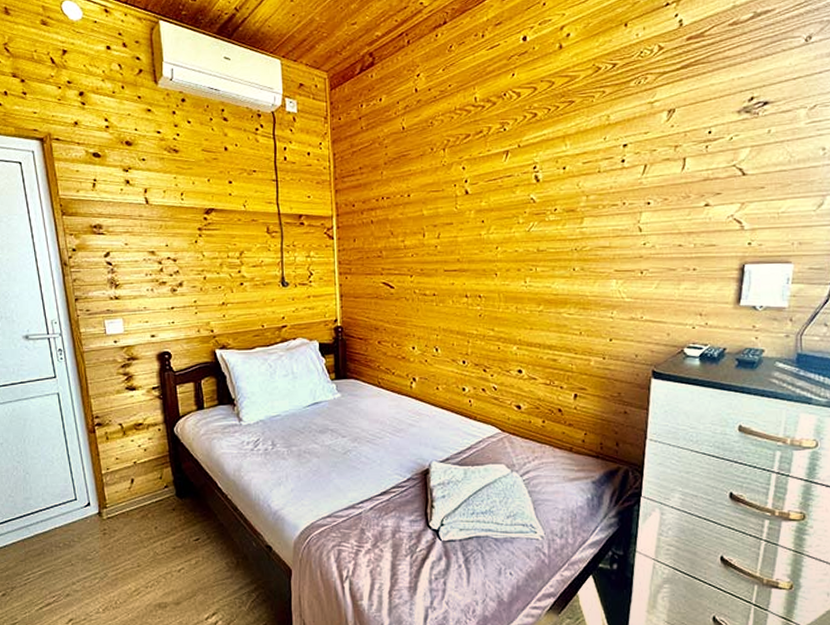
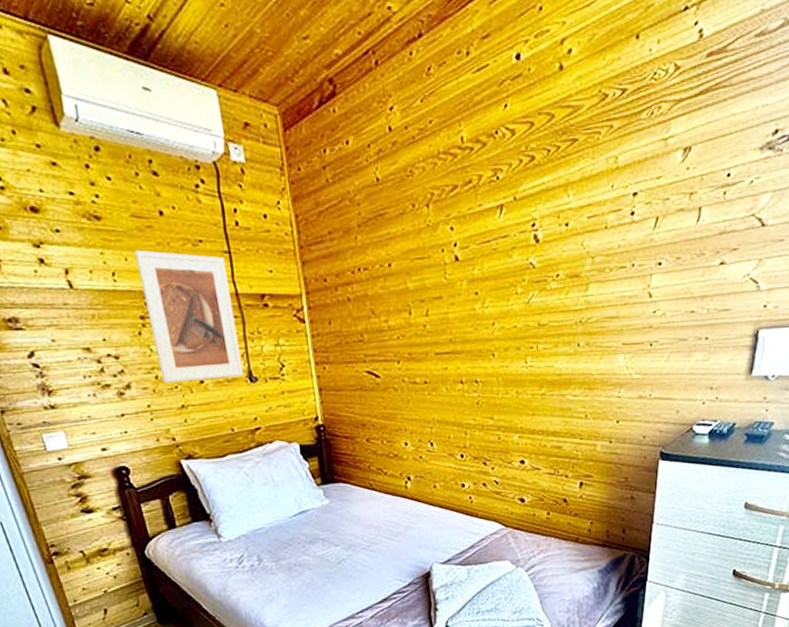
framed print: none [201,176,278,284] -> present [134,250,244,384]

